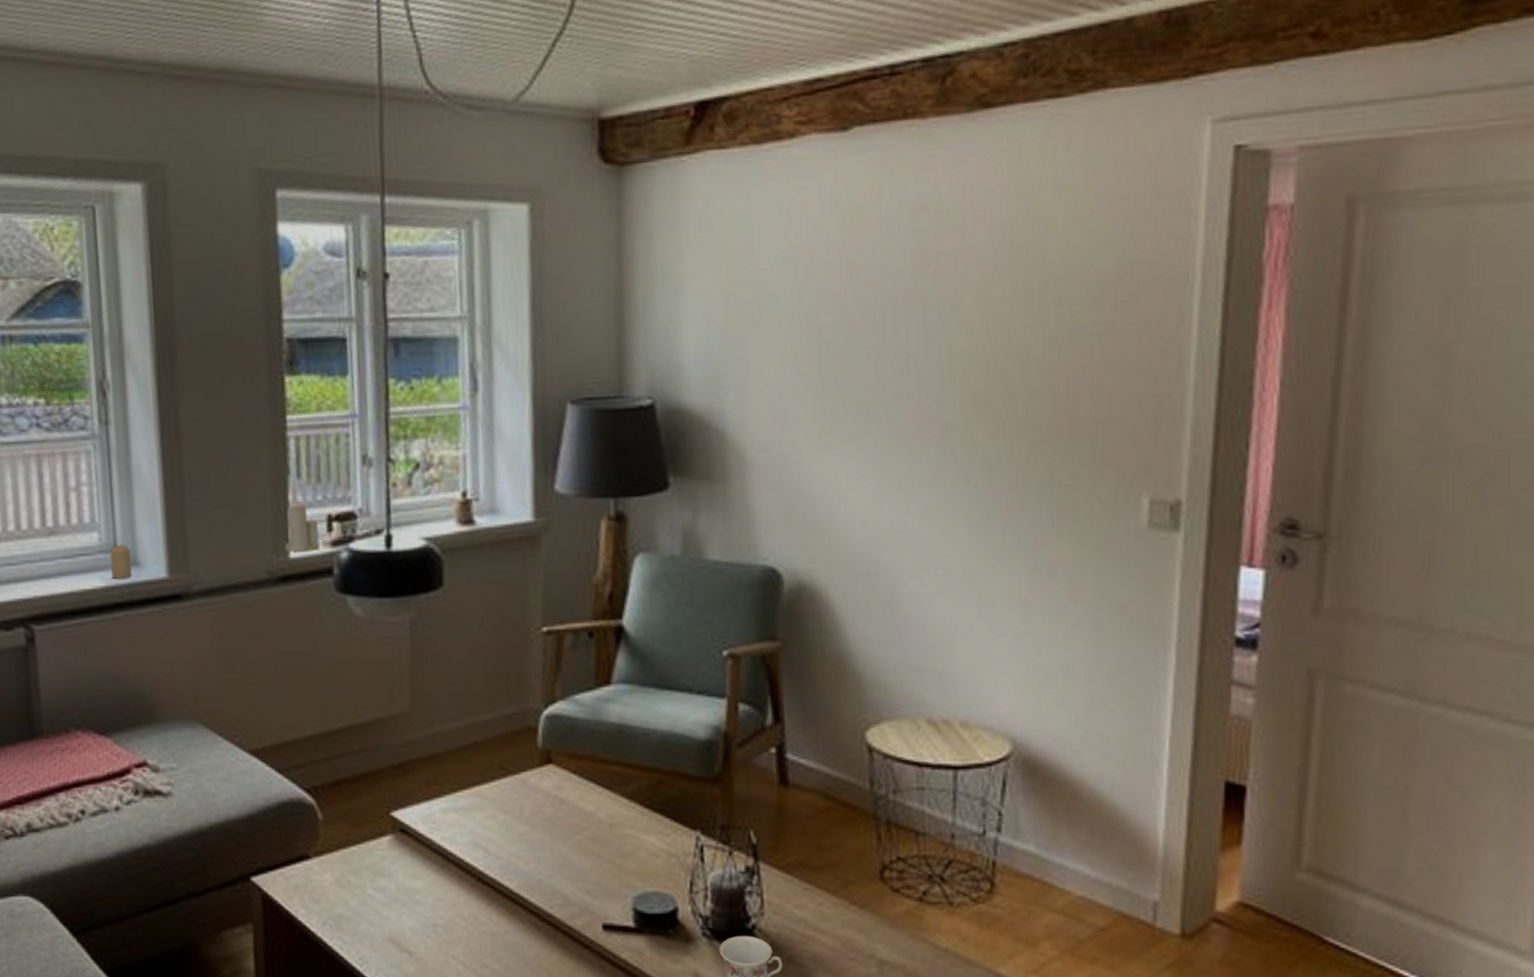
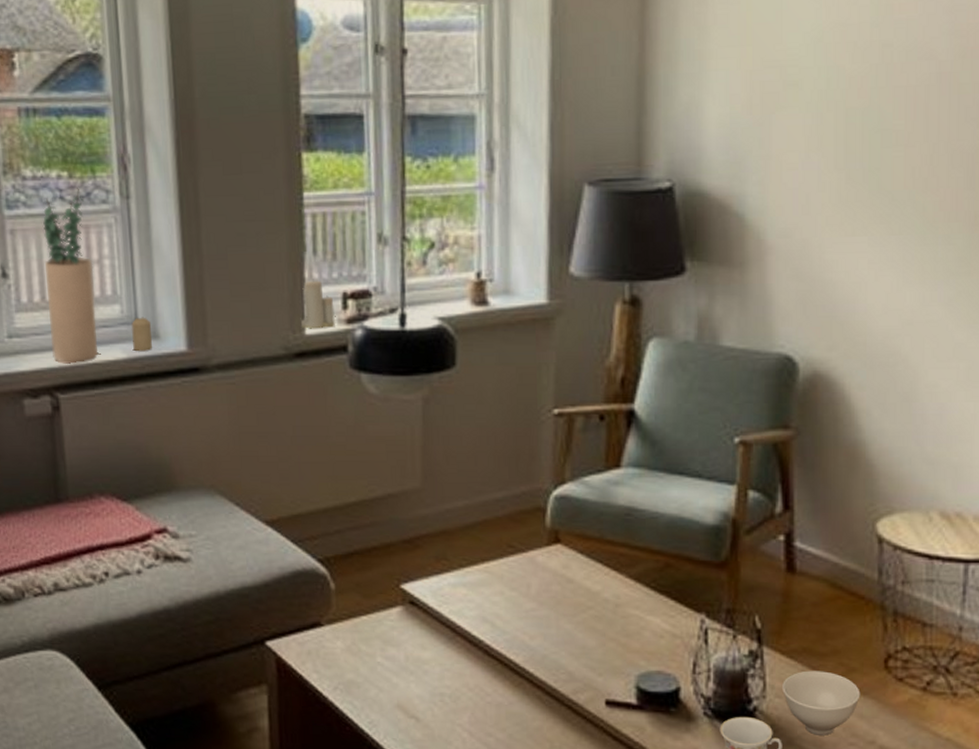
vase: none [18,415,75,595] -> present [43,188,98,365]
bowl: none [779,885,858,952] -> present [781,670,861,736]

